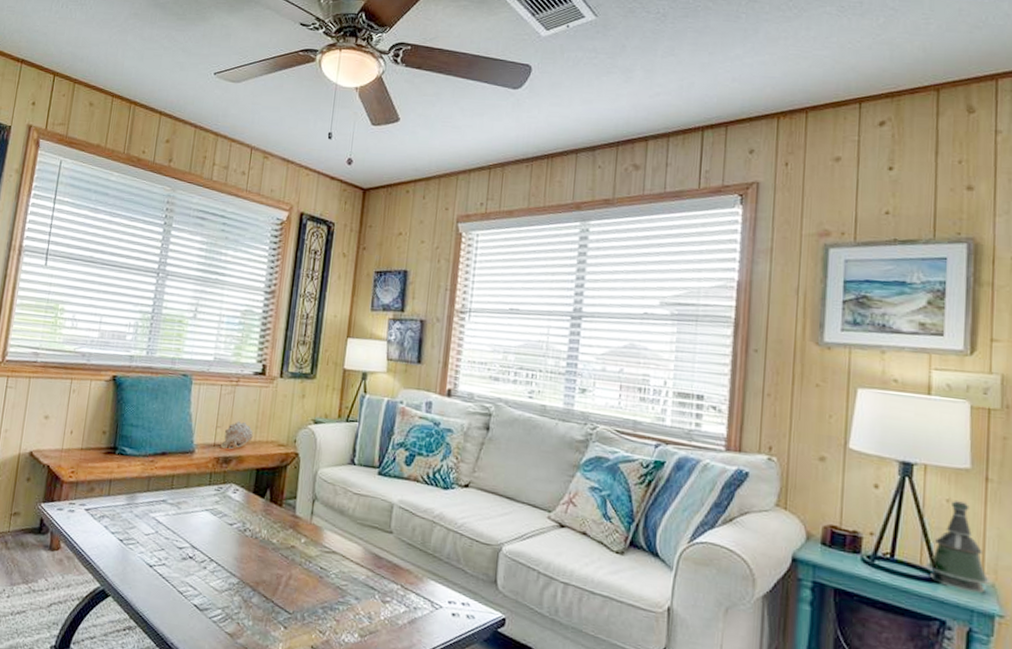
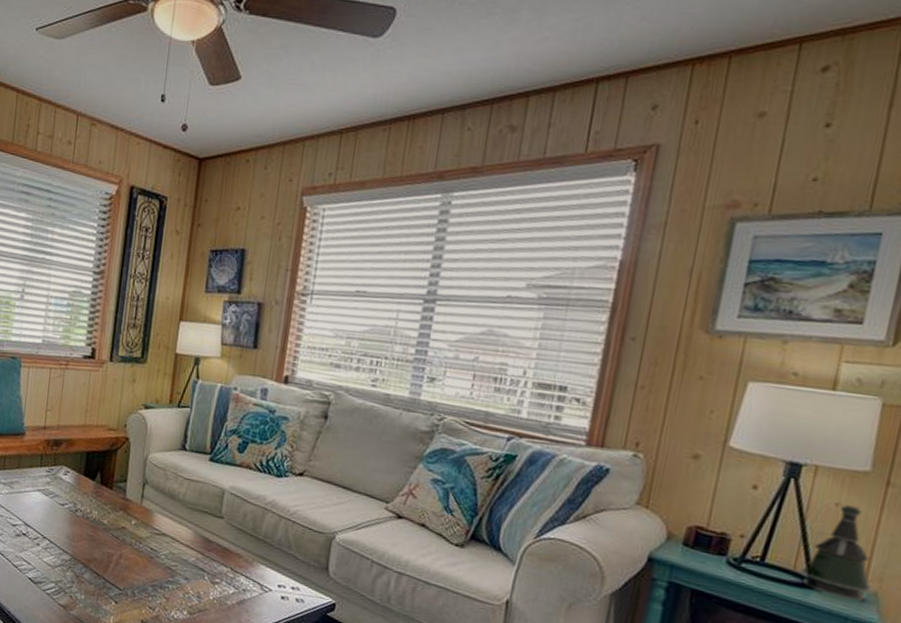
seashell: present [220,421,253,450] -> none [50,404,83,433]

